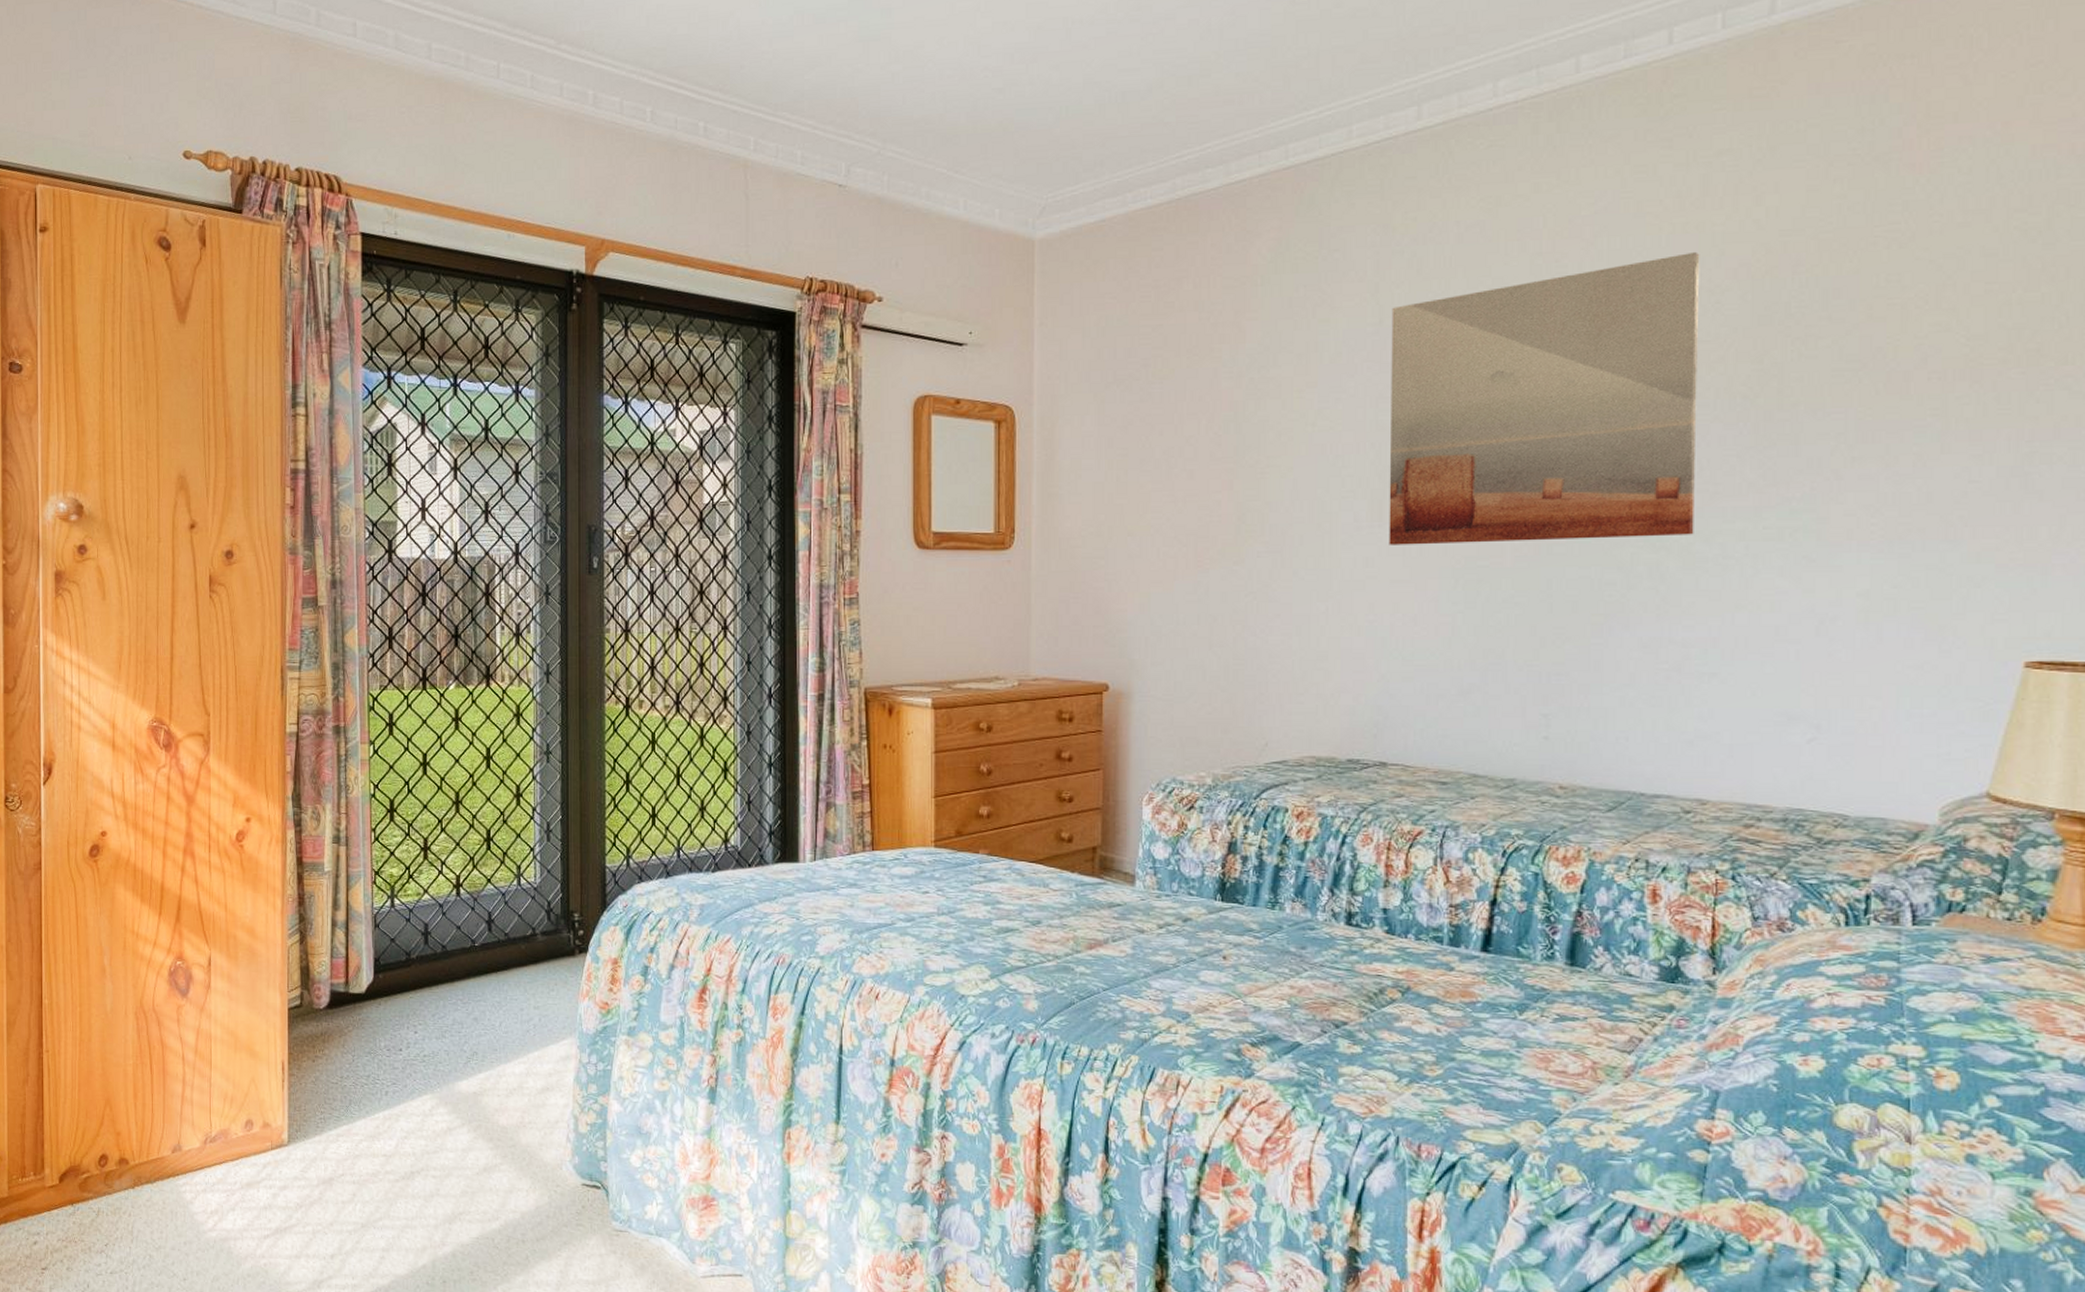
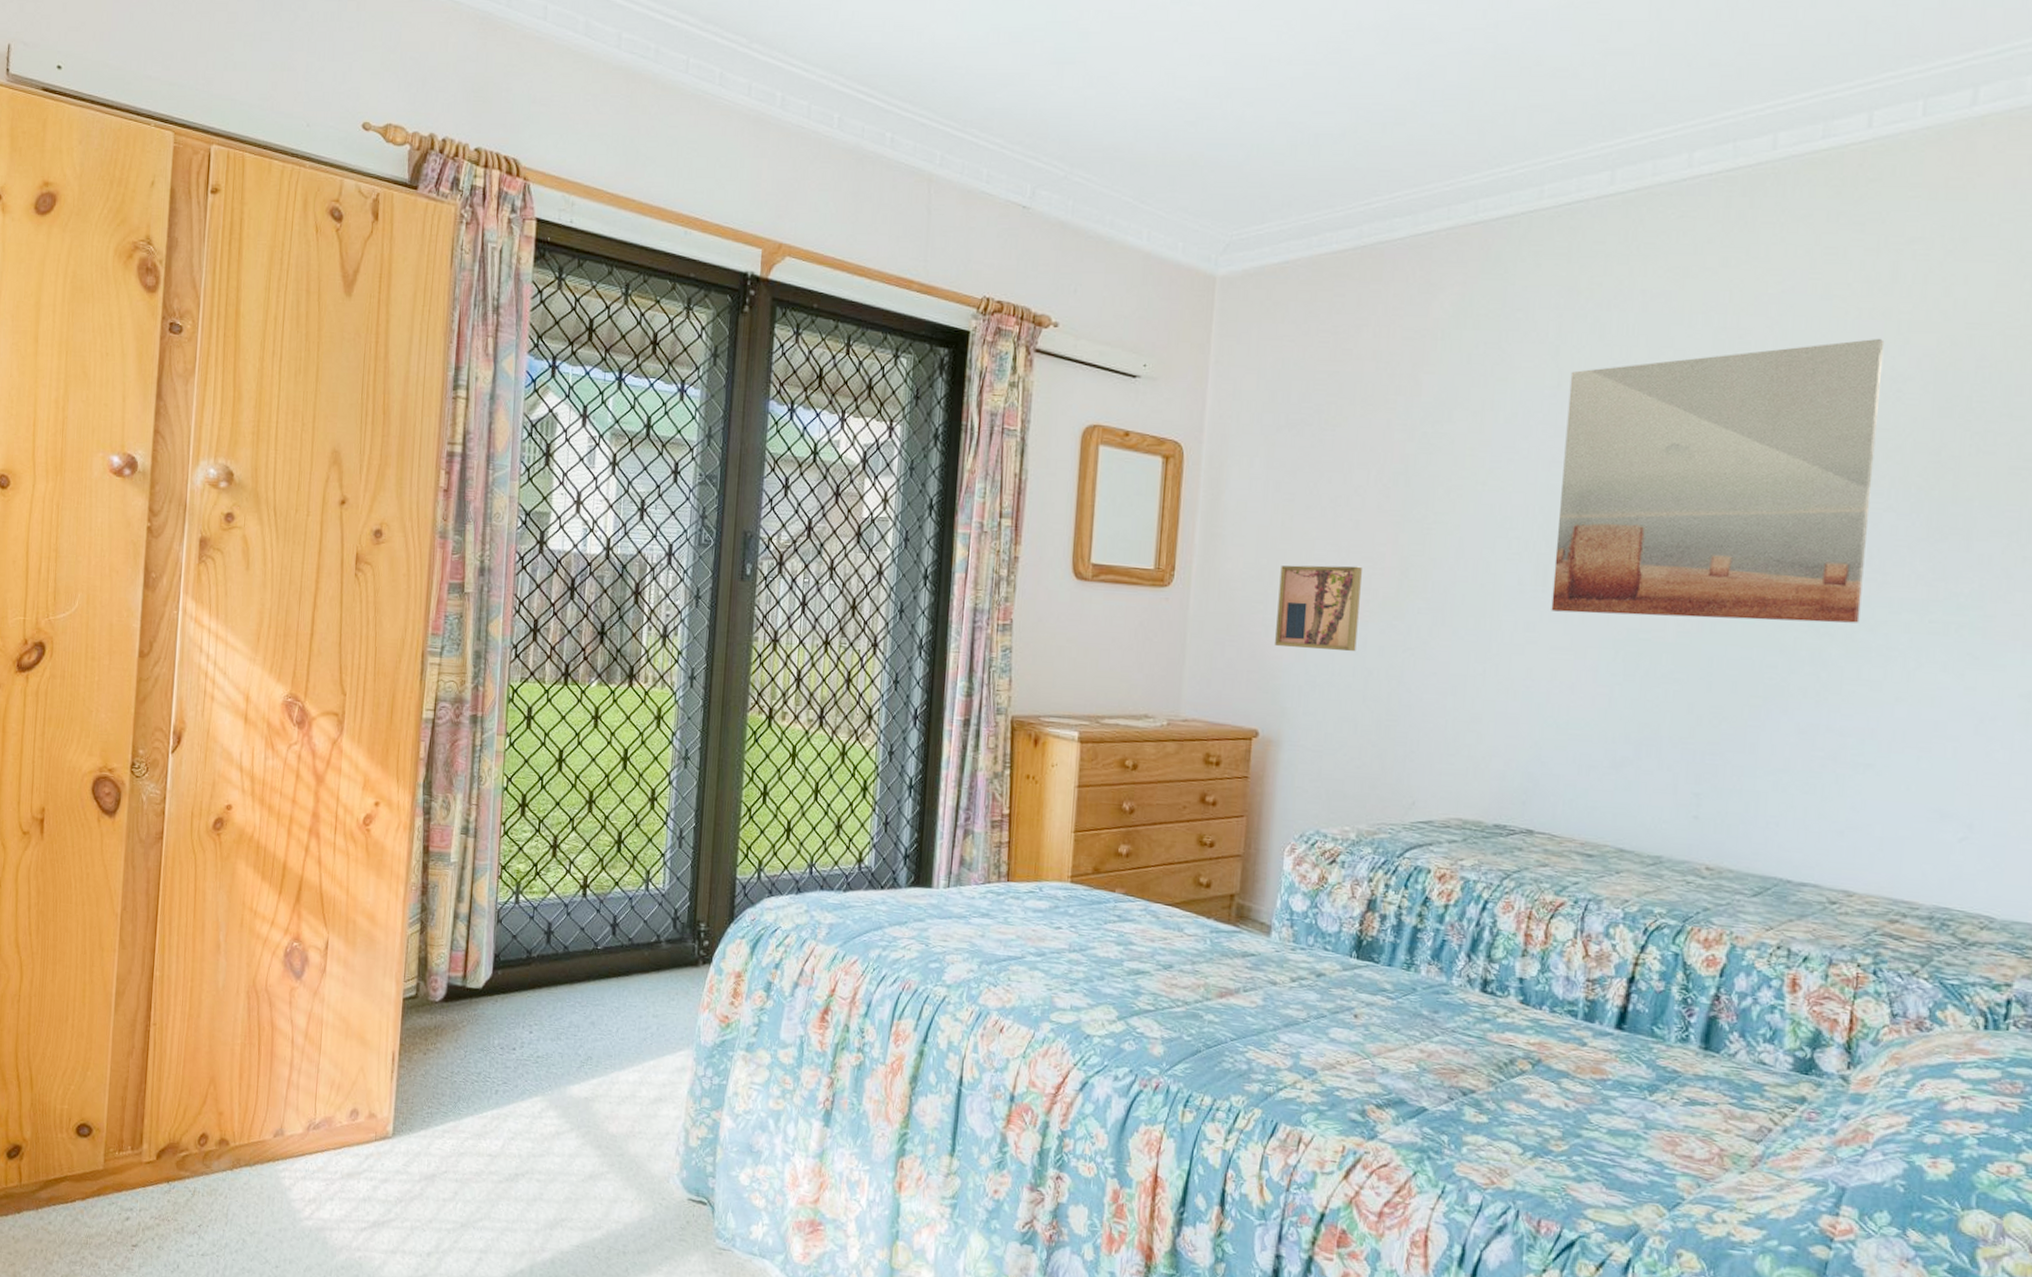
wall art: none [1119,515,1199,600] -> present [1275,565,1362,652]

